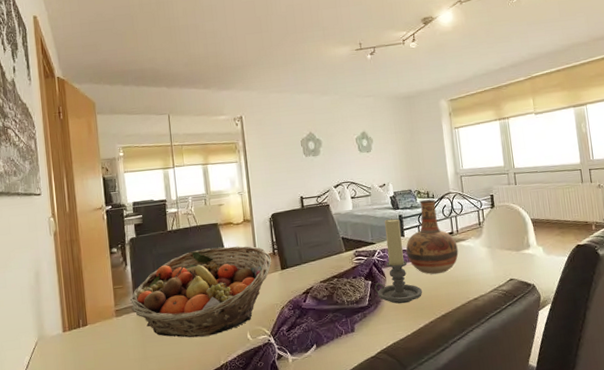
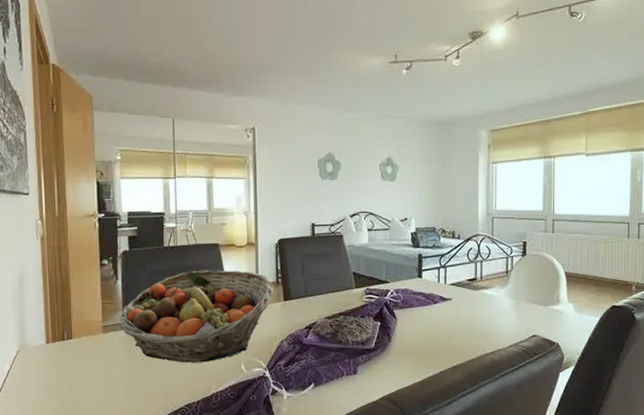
candle holder: present [375,218,423,304] -> none [384,257,435,350]
vase: present [406,199,459,274] -> none [422,240,480,321]

